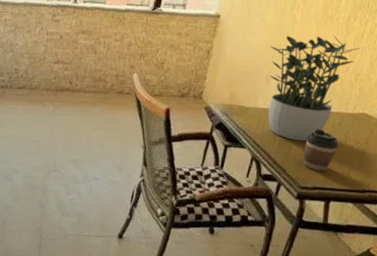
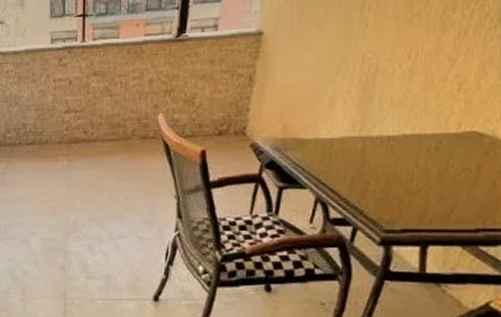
potted plant: present [268,35,361,142] -> none [334,36,465,175]
coffee cup: present [303,128,339,172] -> none [387,157,438,209]

